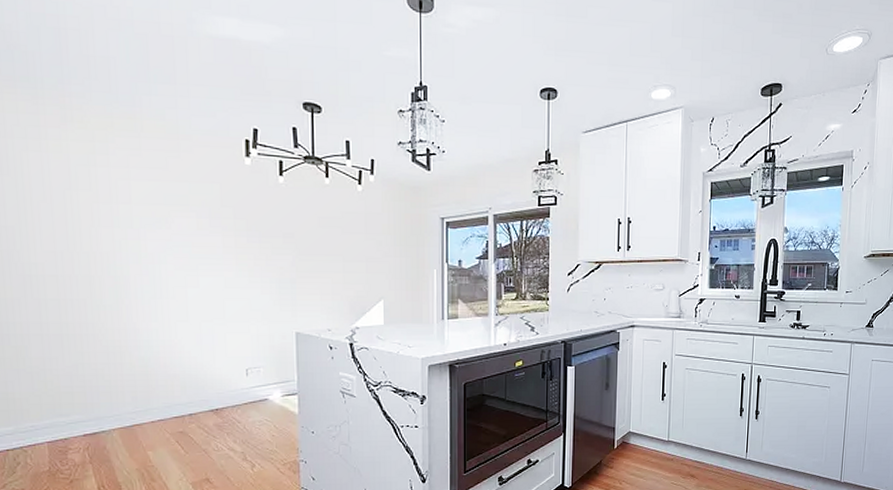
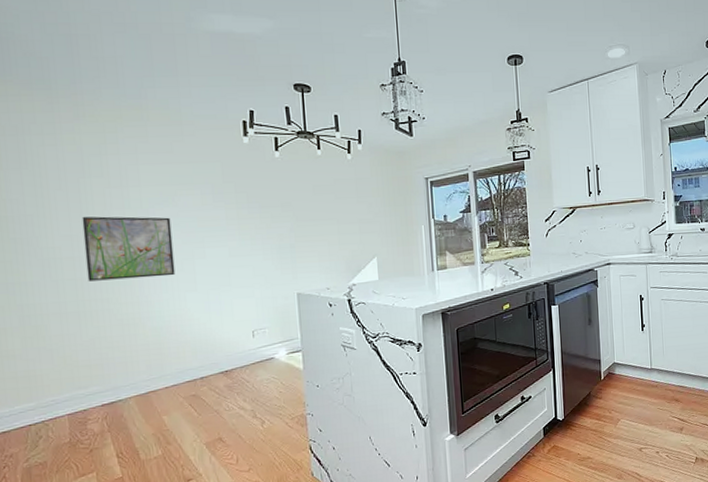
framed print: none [67,232,166,304] -> present [82,216,176,282]

